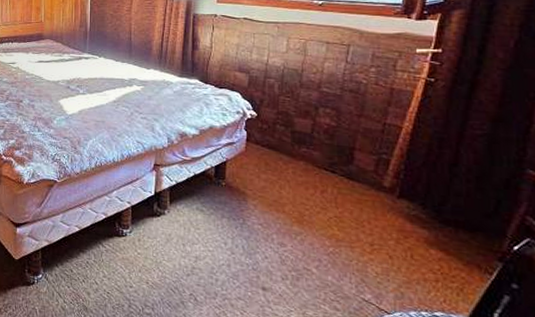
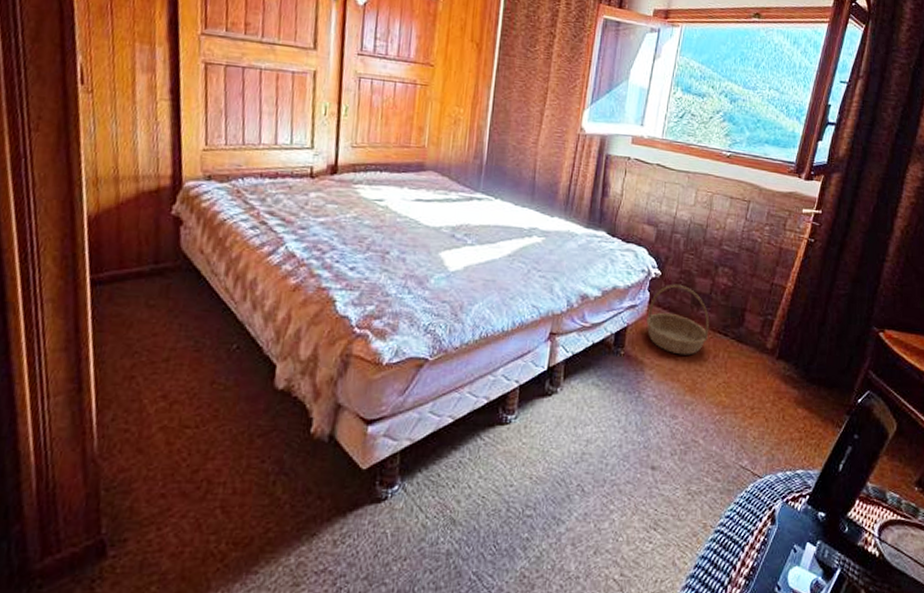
basket: none [245,124,314,189] -> present [646,284,710,355]

